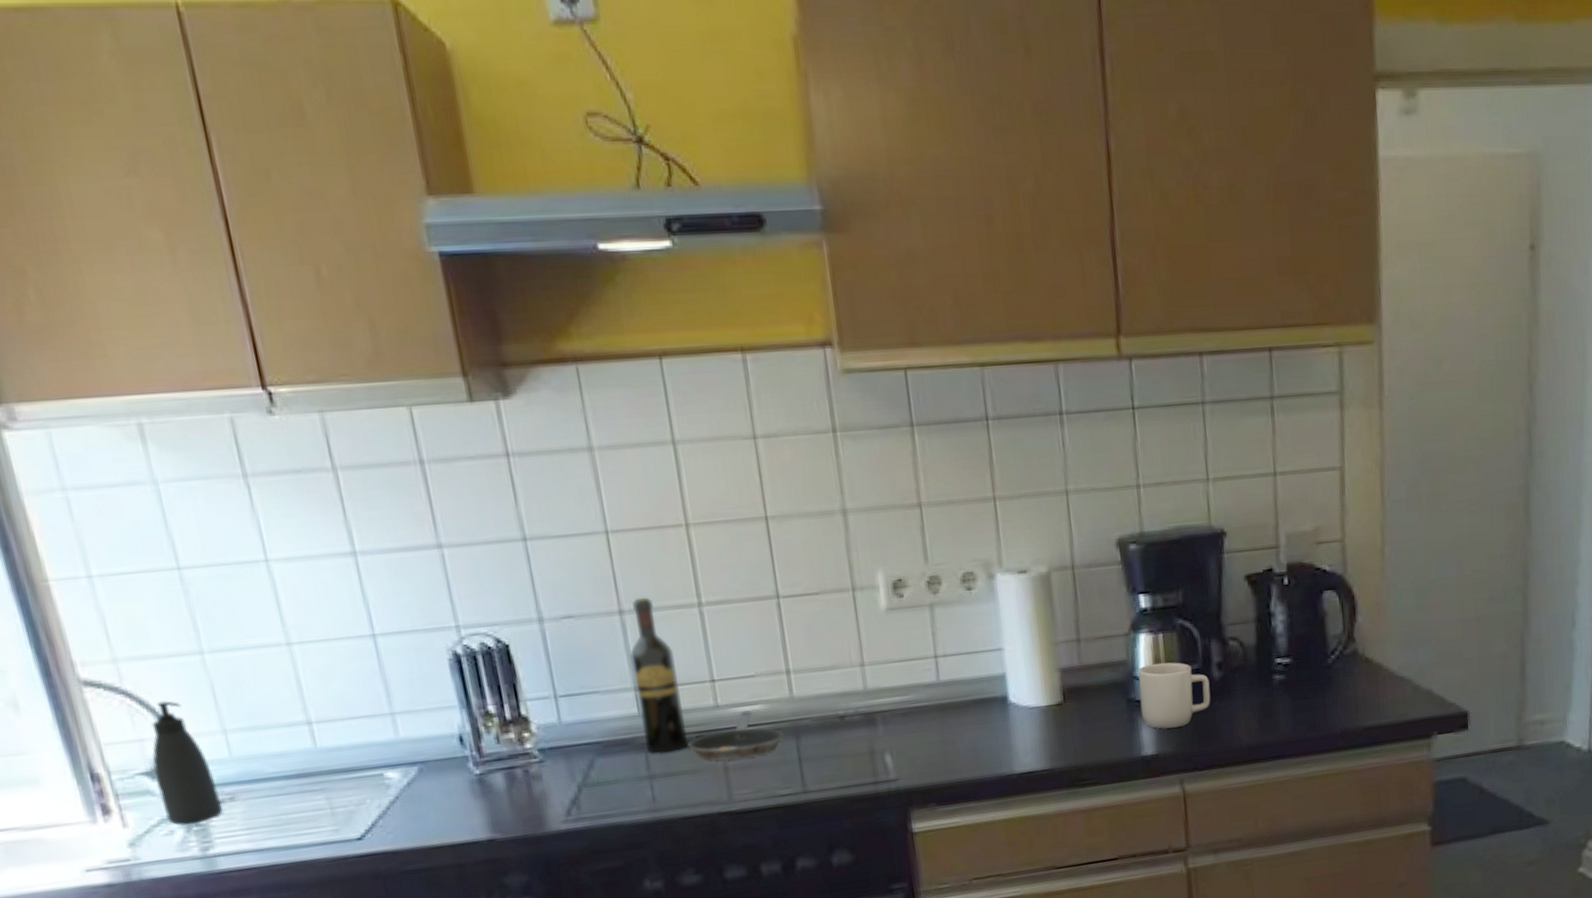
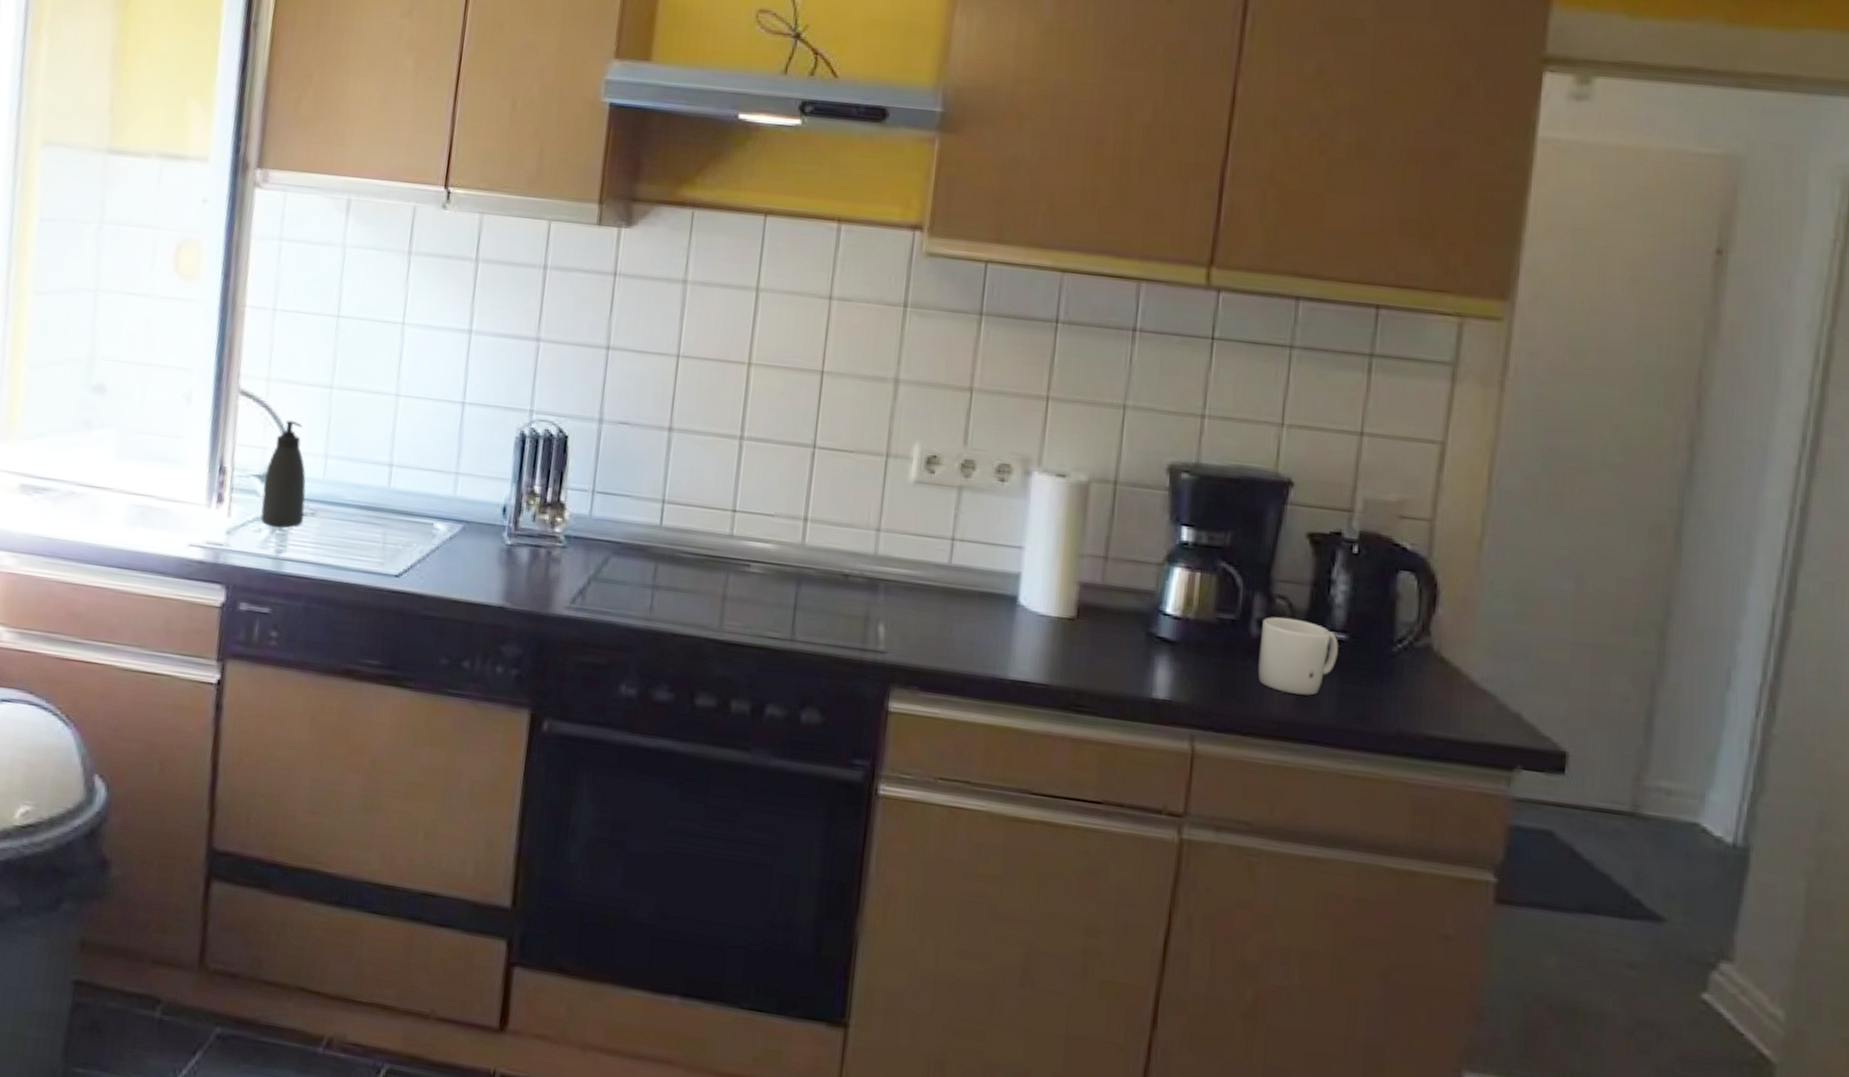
wine bottle: present [628,597,689,753] -> none [658,419,706,568]
frying pan: present [688,710,783,760] -> none [695,546,786,593]
mug: present [1138,662,1211,729] -> none [1160,601,1245,678]
mug: none [1221,654,1286,722] -> present [1257,616,1339,696]

